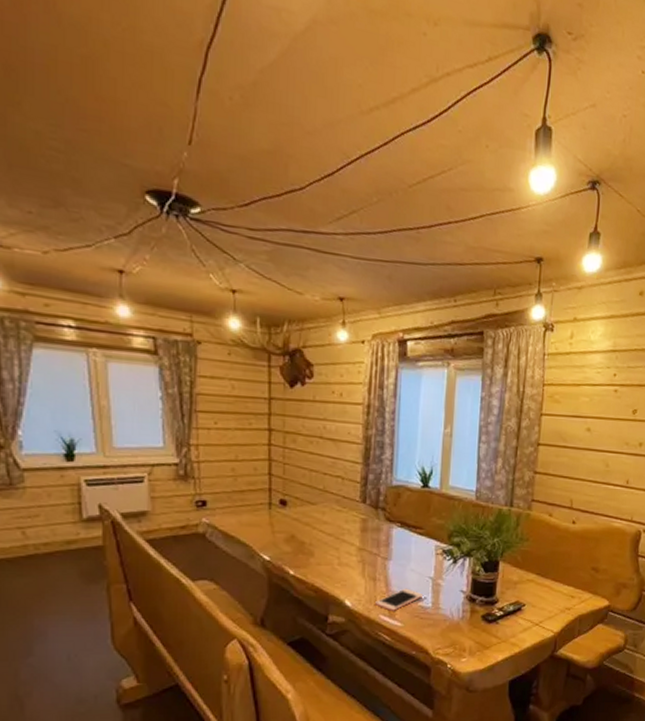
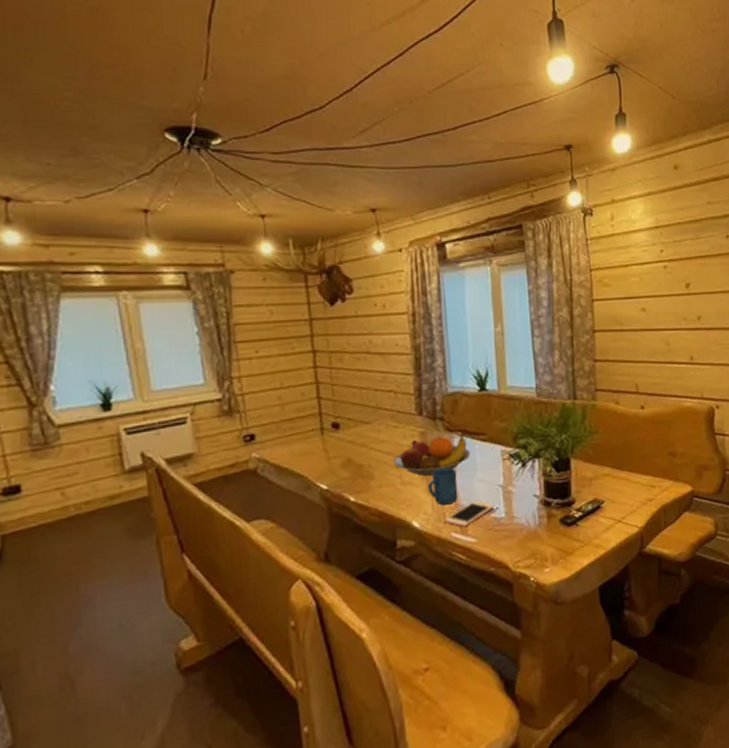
fruit bowl: none [334,524,406,561] -> present [393,435,470,477]
mug: none [363,555,392,589] -> present [427,467,458,505]

